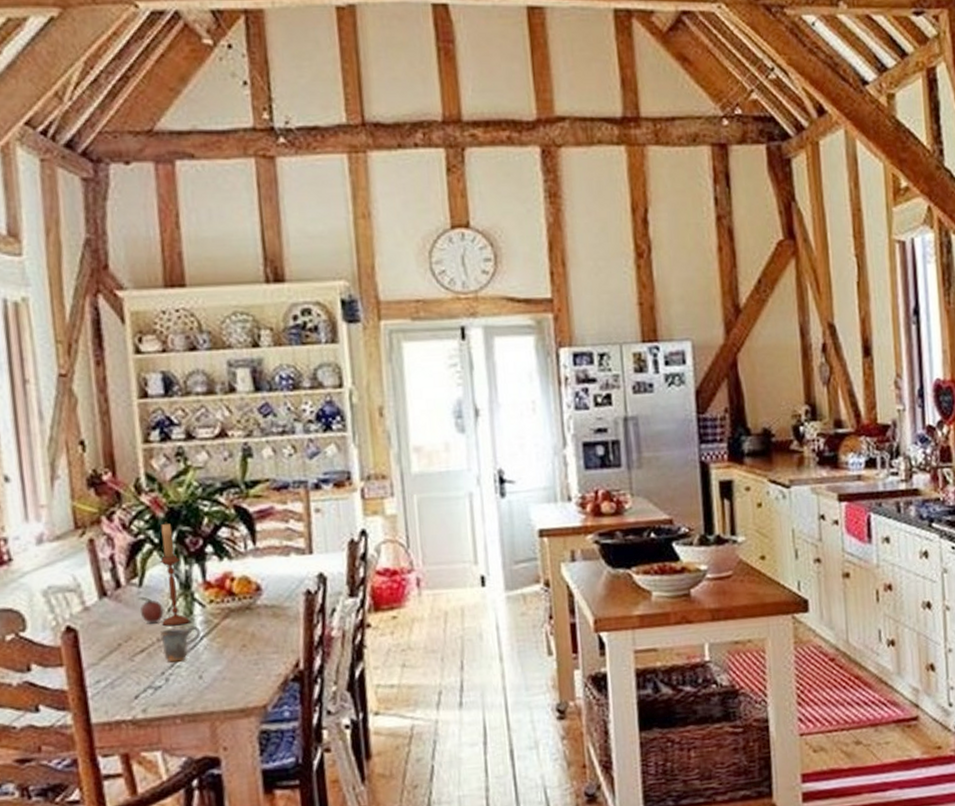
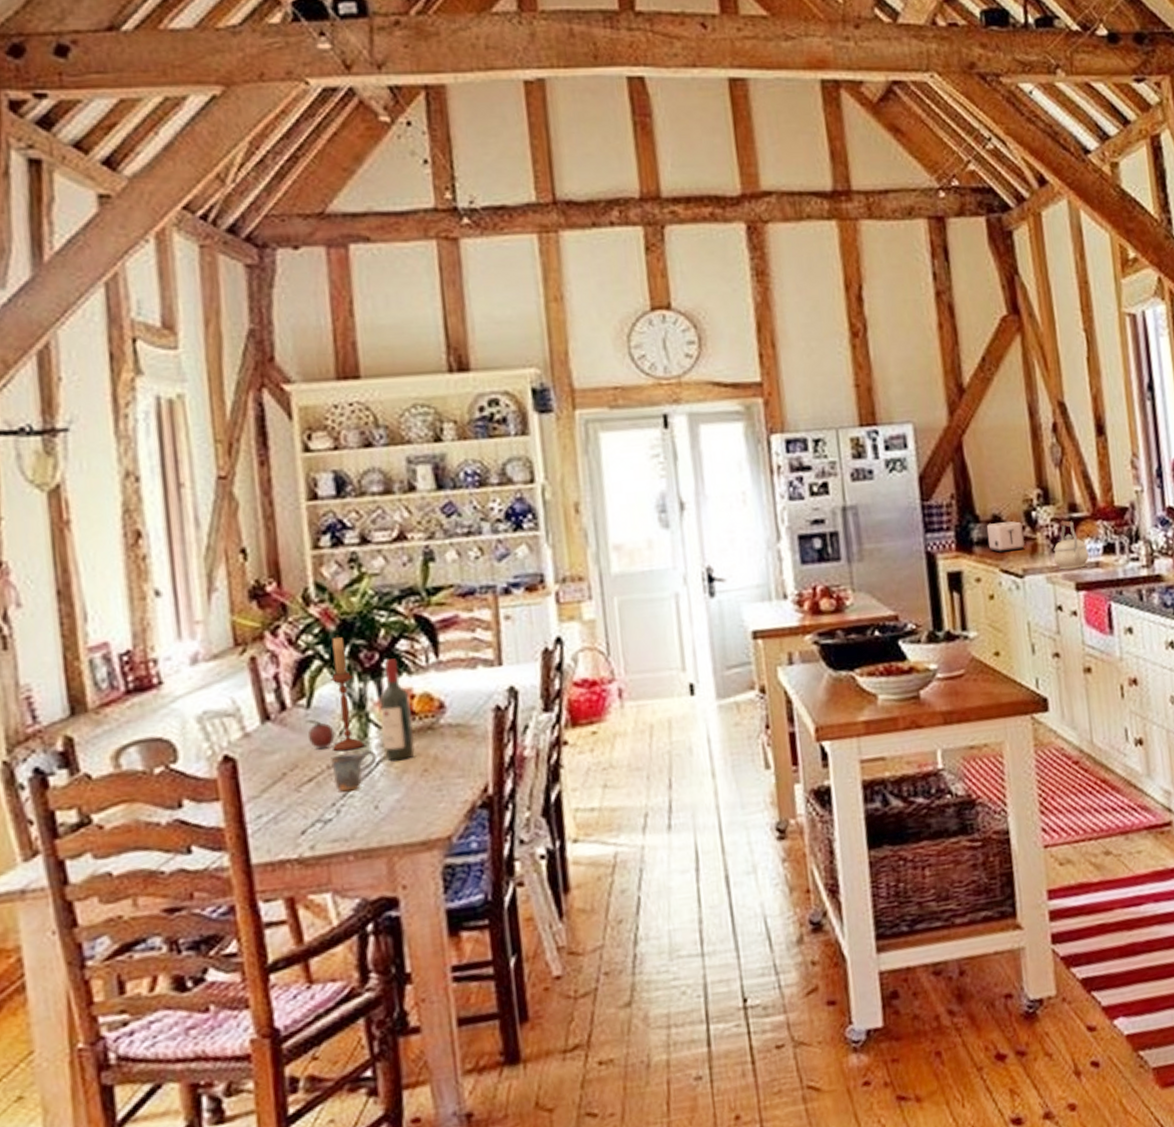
wine bottle: none [203,544,235,637] -> present [379,658,416,762]
toaster: none [757,434,792,464] -> present [986,521,1025,553]
kettle: none [818,435,852,482] -> present [1053,520,1089,570]

